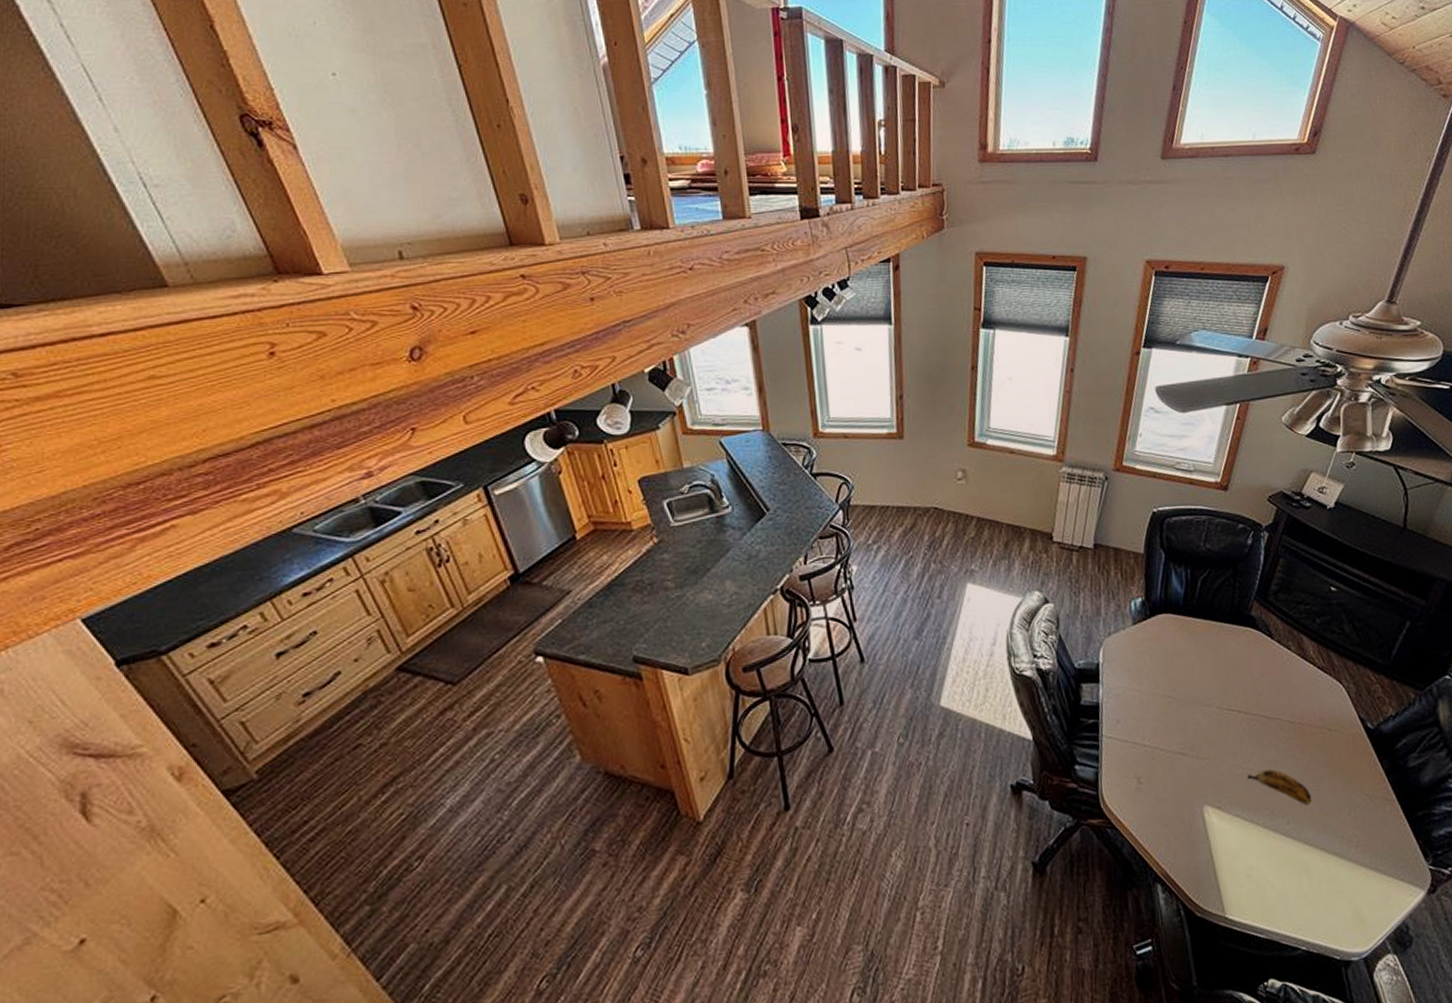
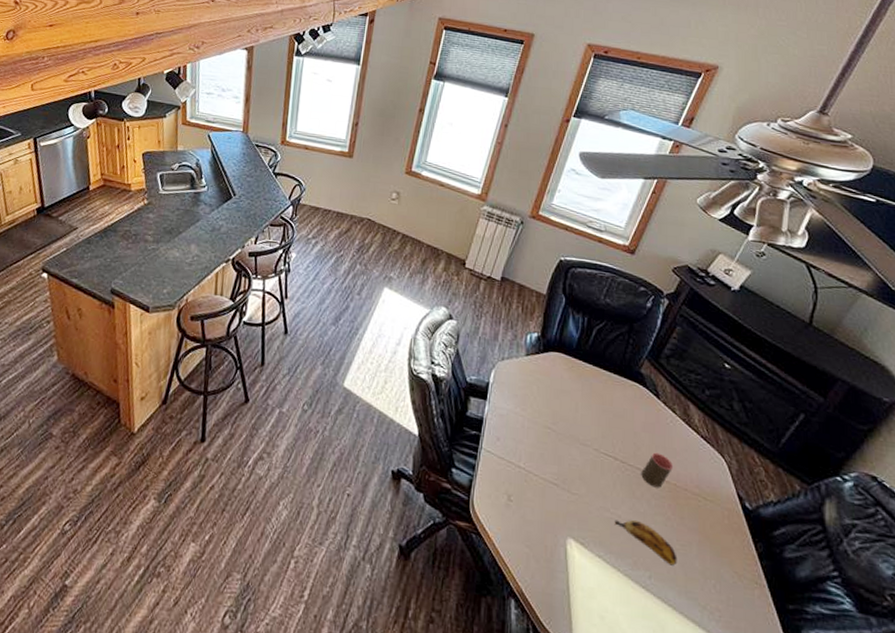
cup: none [1266,694,1296,731] -> present [641,452,674,488]

